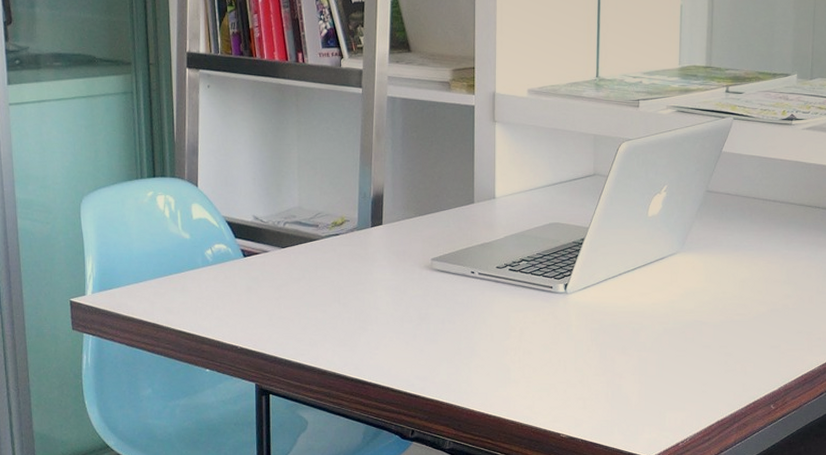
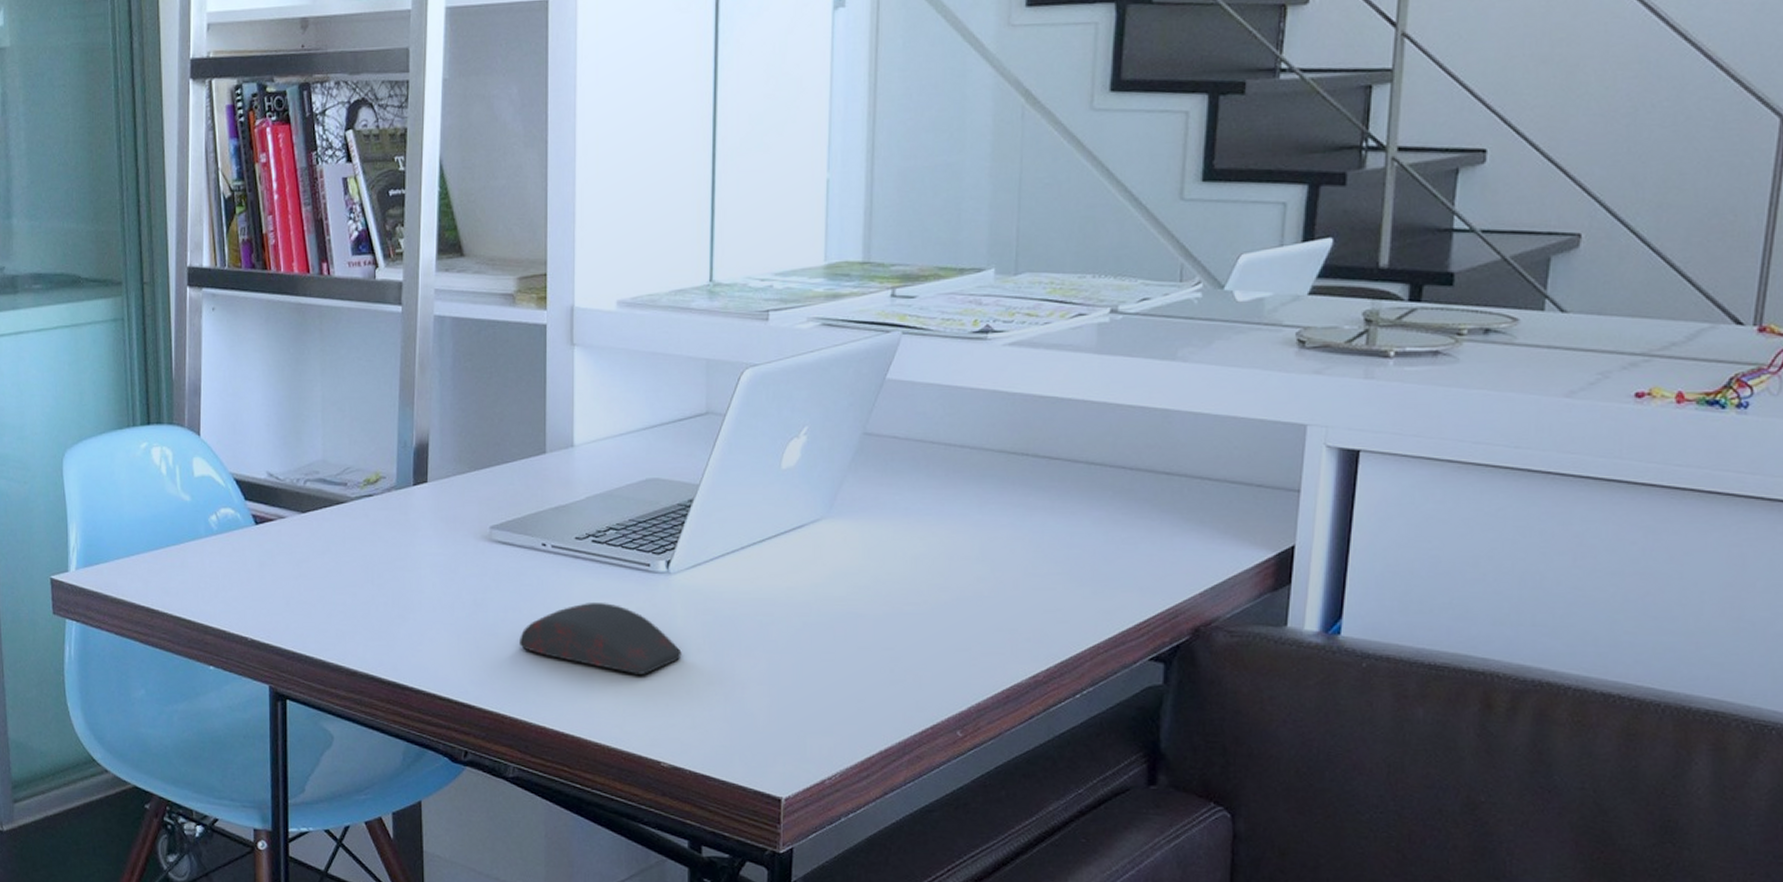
computer mouse: none [453,316,576,369] -> present [518,603,682,675]

